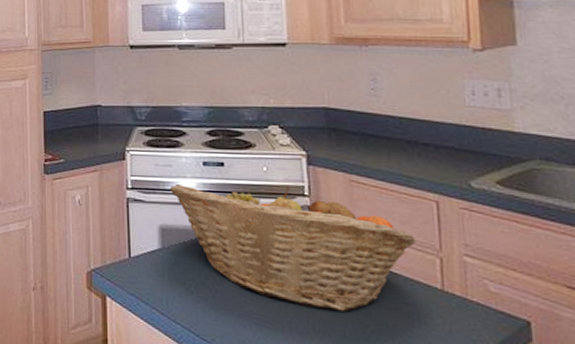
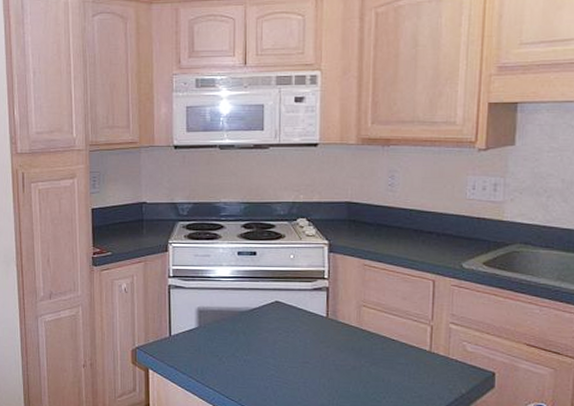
fruit basket: present [169,184,417,312] -> none [207,270,414,372]

